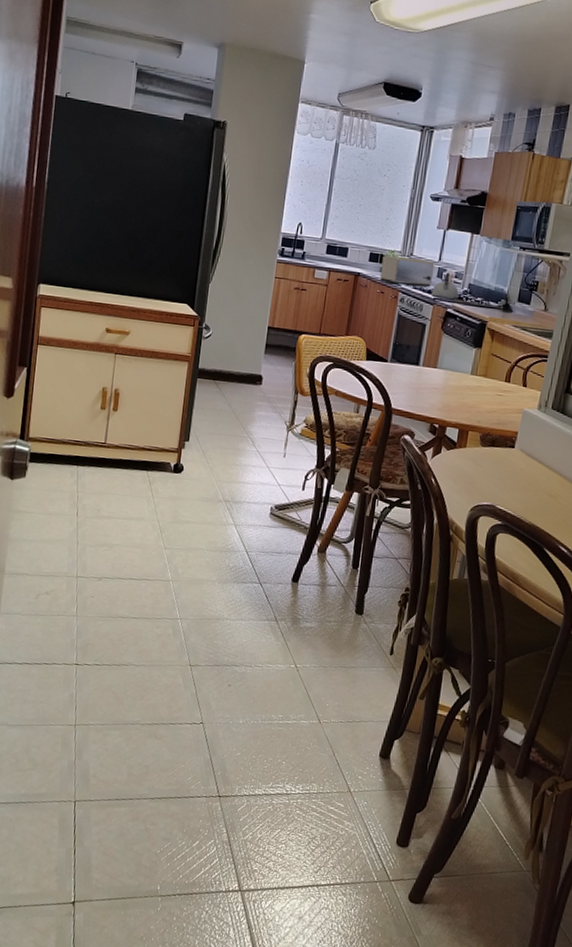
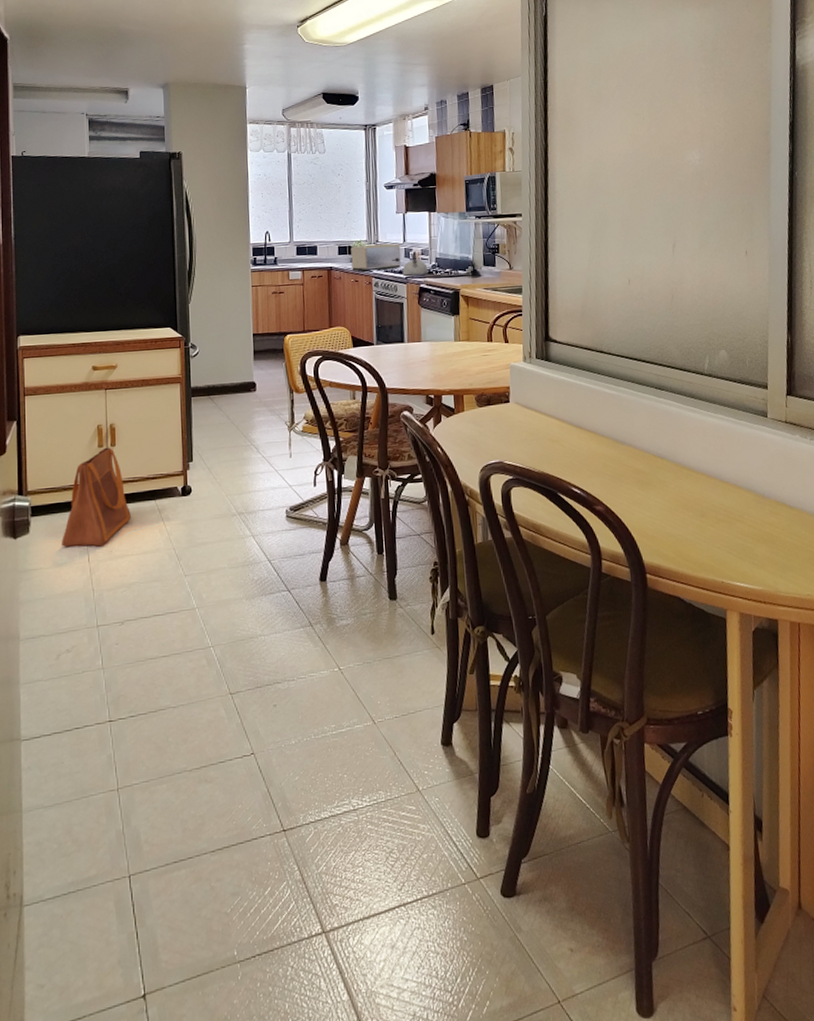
shopping bag: none [54,410,123,504] -> present [62,447,131,547]

